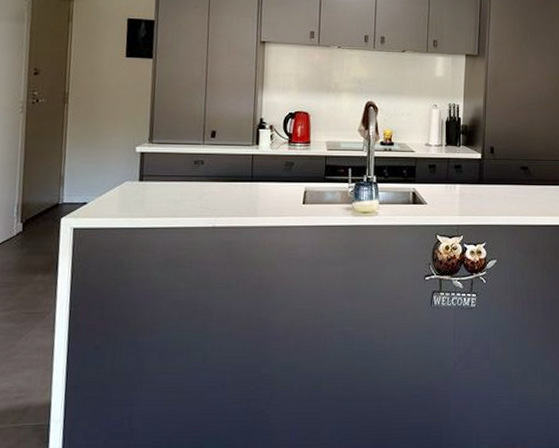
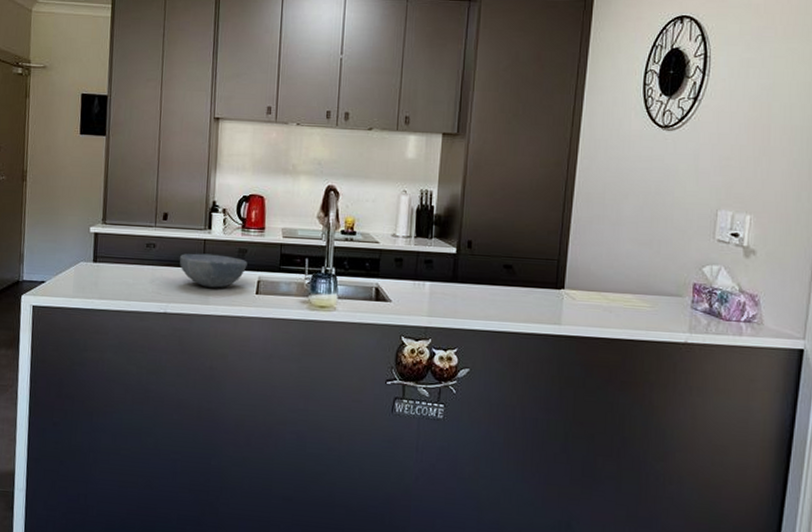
bowl: none [227,168,294,200] -> present [179,253,247,288]

